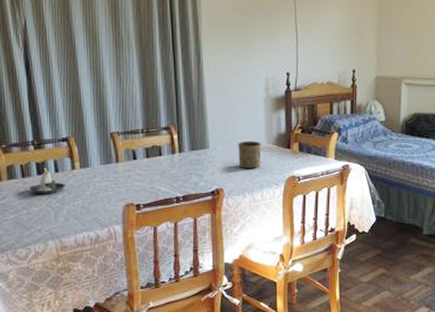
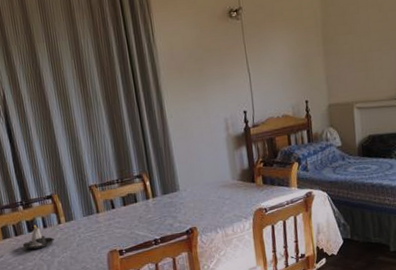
cup: present [238,141,262,169] -> none [206,179,229,207]

